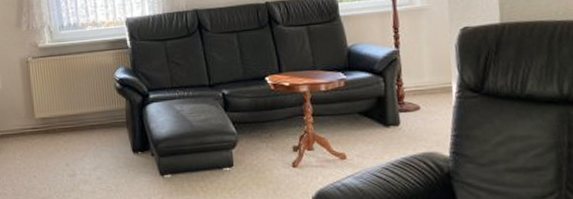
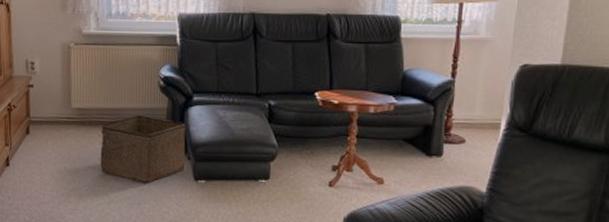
storage bin: none [65,117,150,184] -> present [100,115,186,184]

